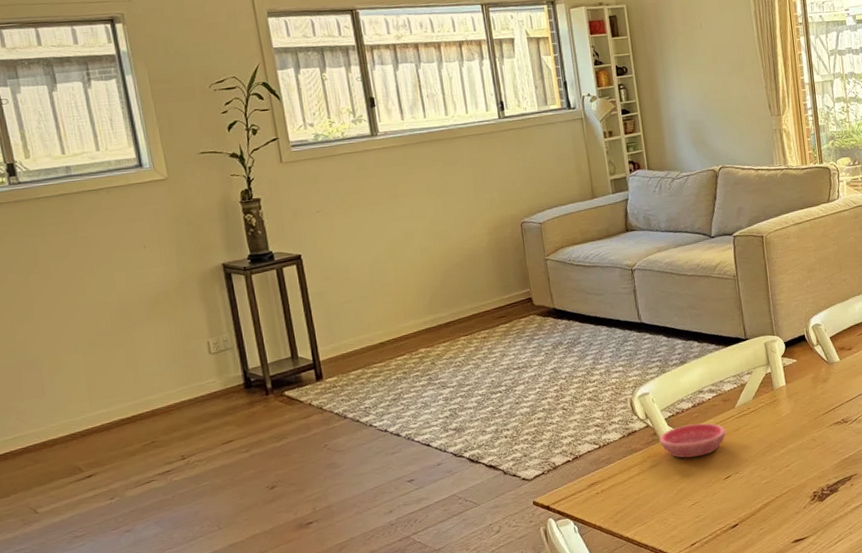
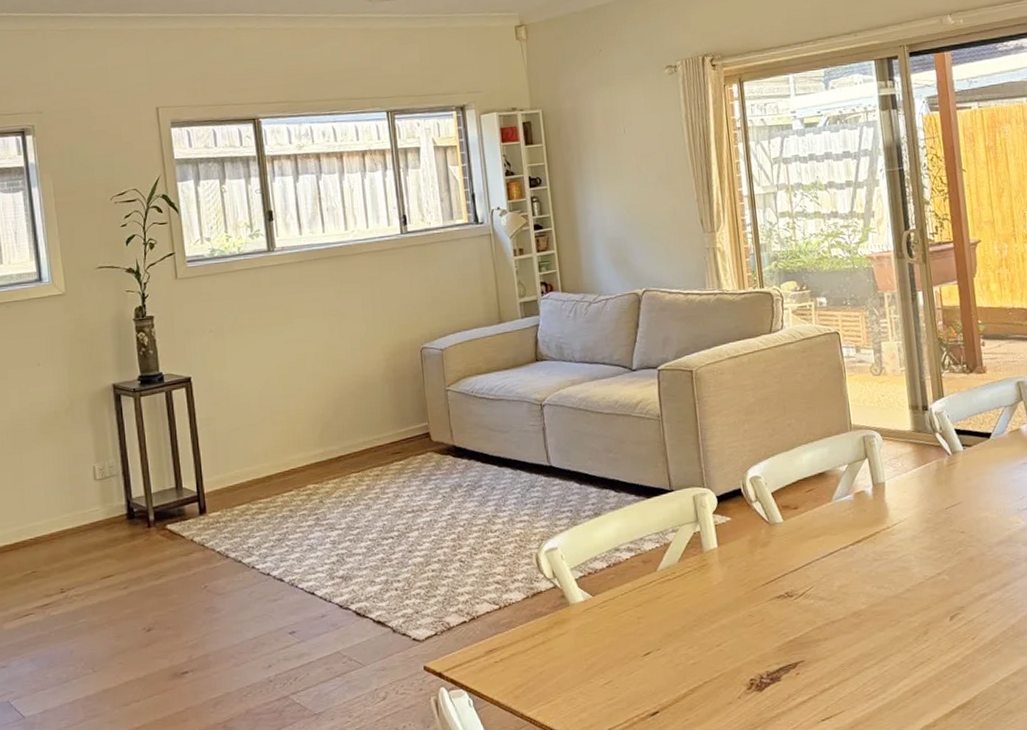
saucer: present [659,423,726,458] -> none [568,587,646,627]

